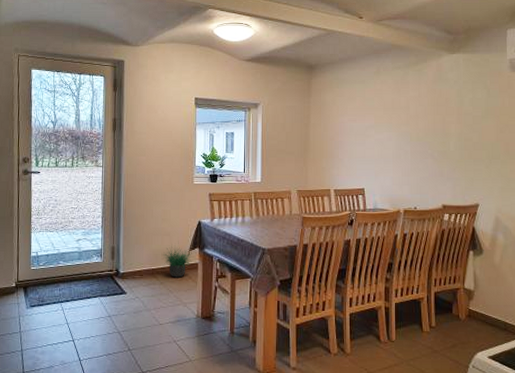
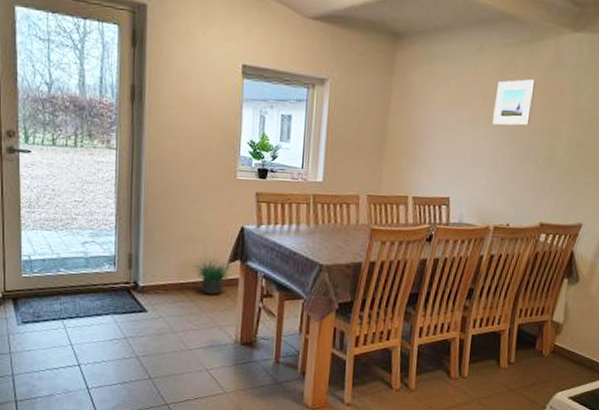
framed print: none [393,92,425,129] -> present [492,79,537,126]

